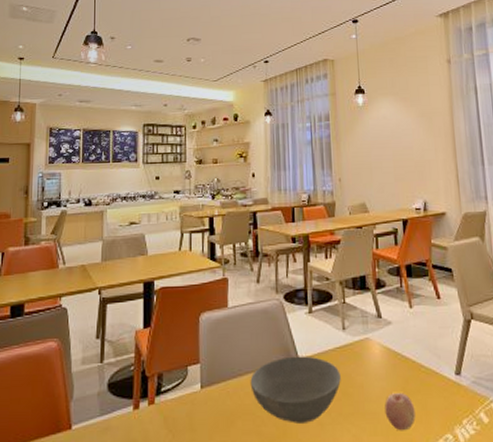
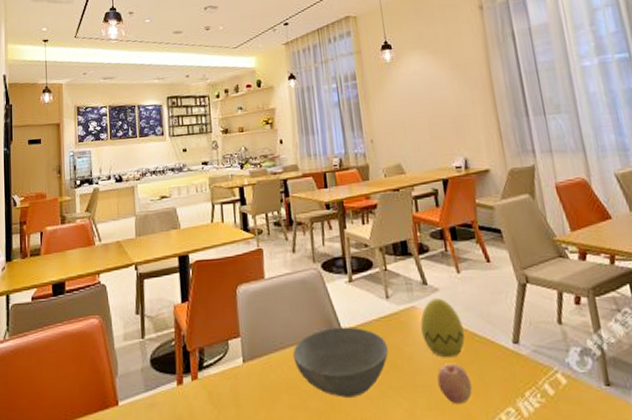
decorative egg: none [373,331,412,387] -> present [420,298,465,358]

